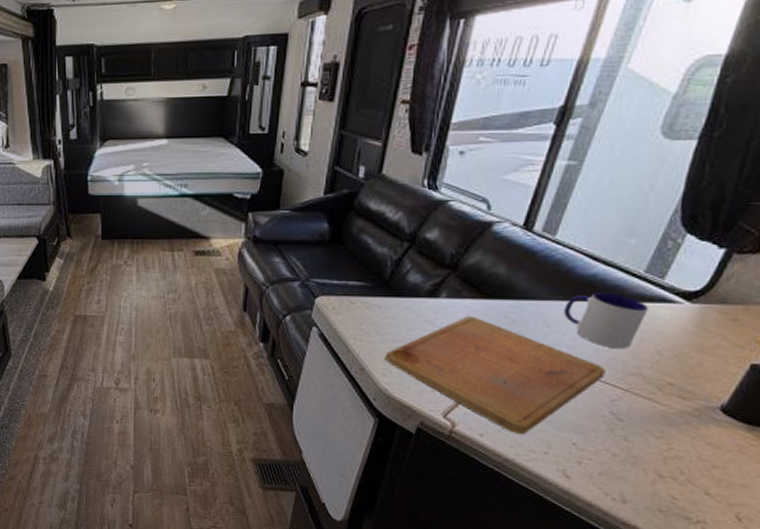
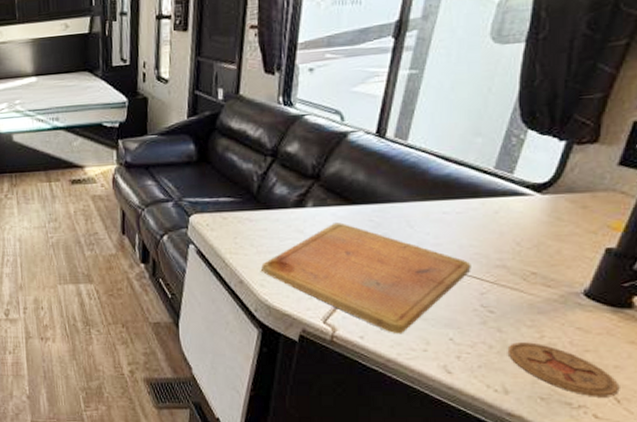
mug: present [563,293,649,349] -> none [424,190,503,244]
coaster: none [631,452,744,515] -> present [507,342,620,397]

